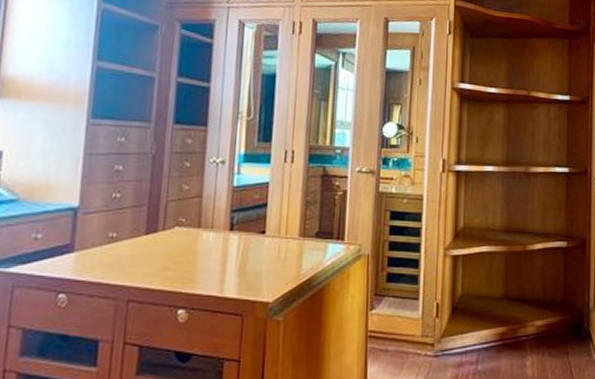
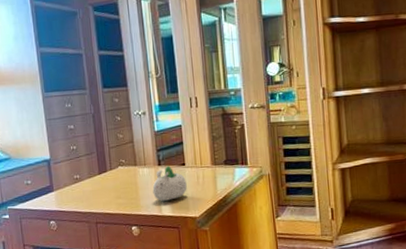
succulent planter: none [215,232,264,279] -> present [152,166,187,202]

